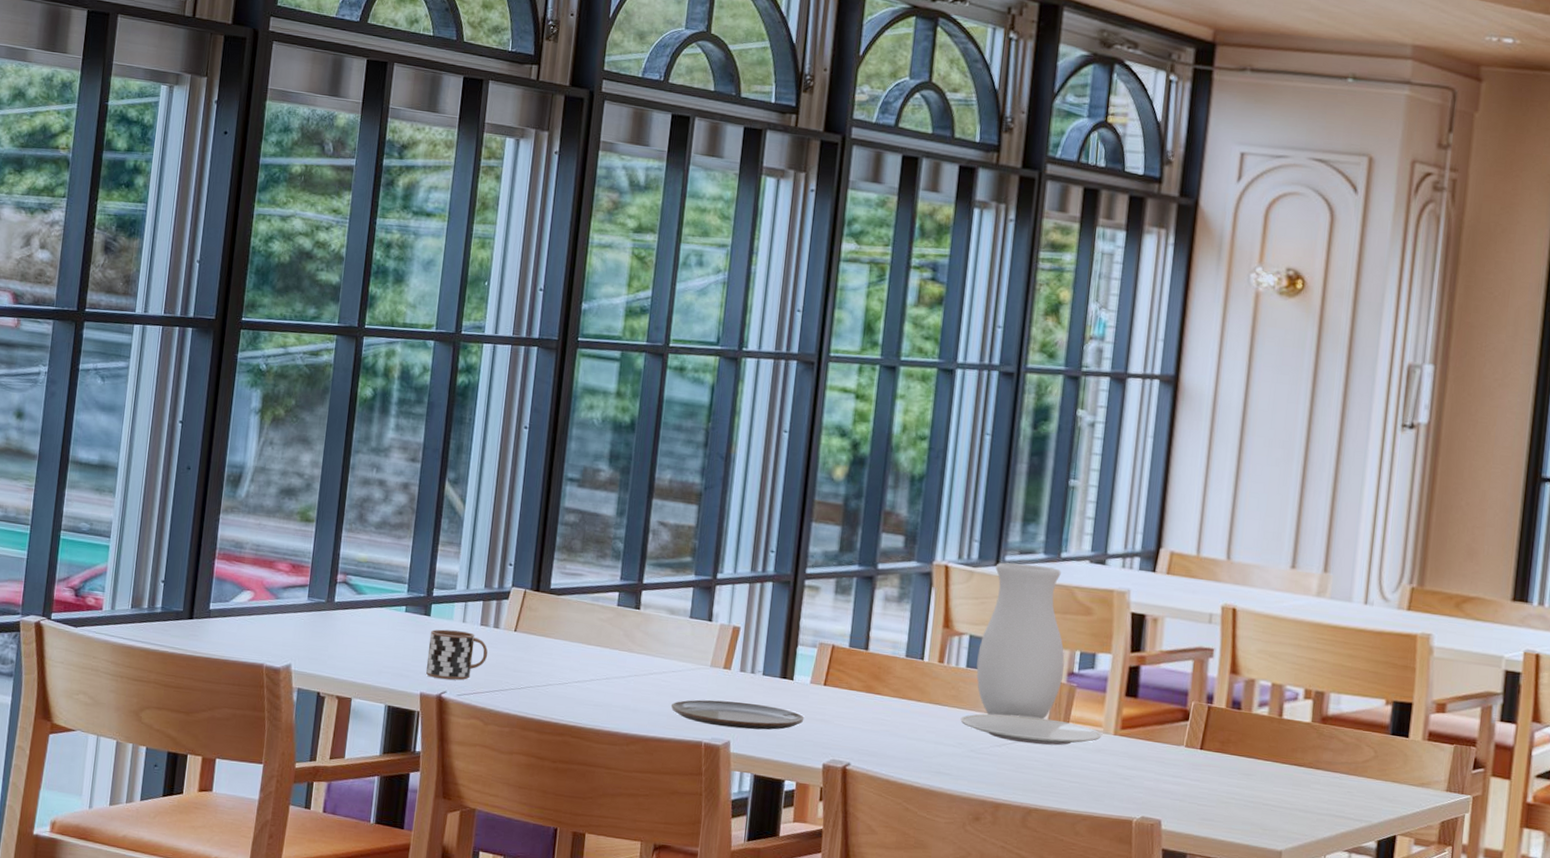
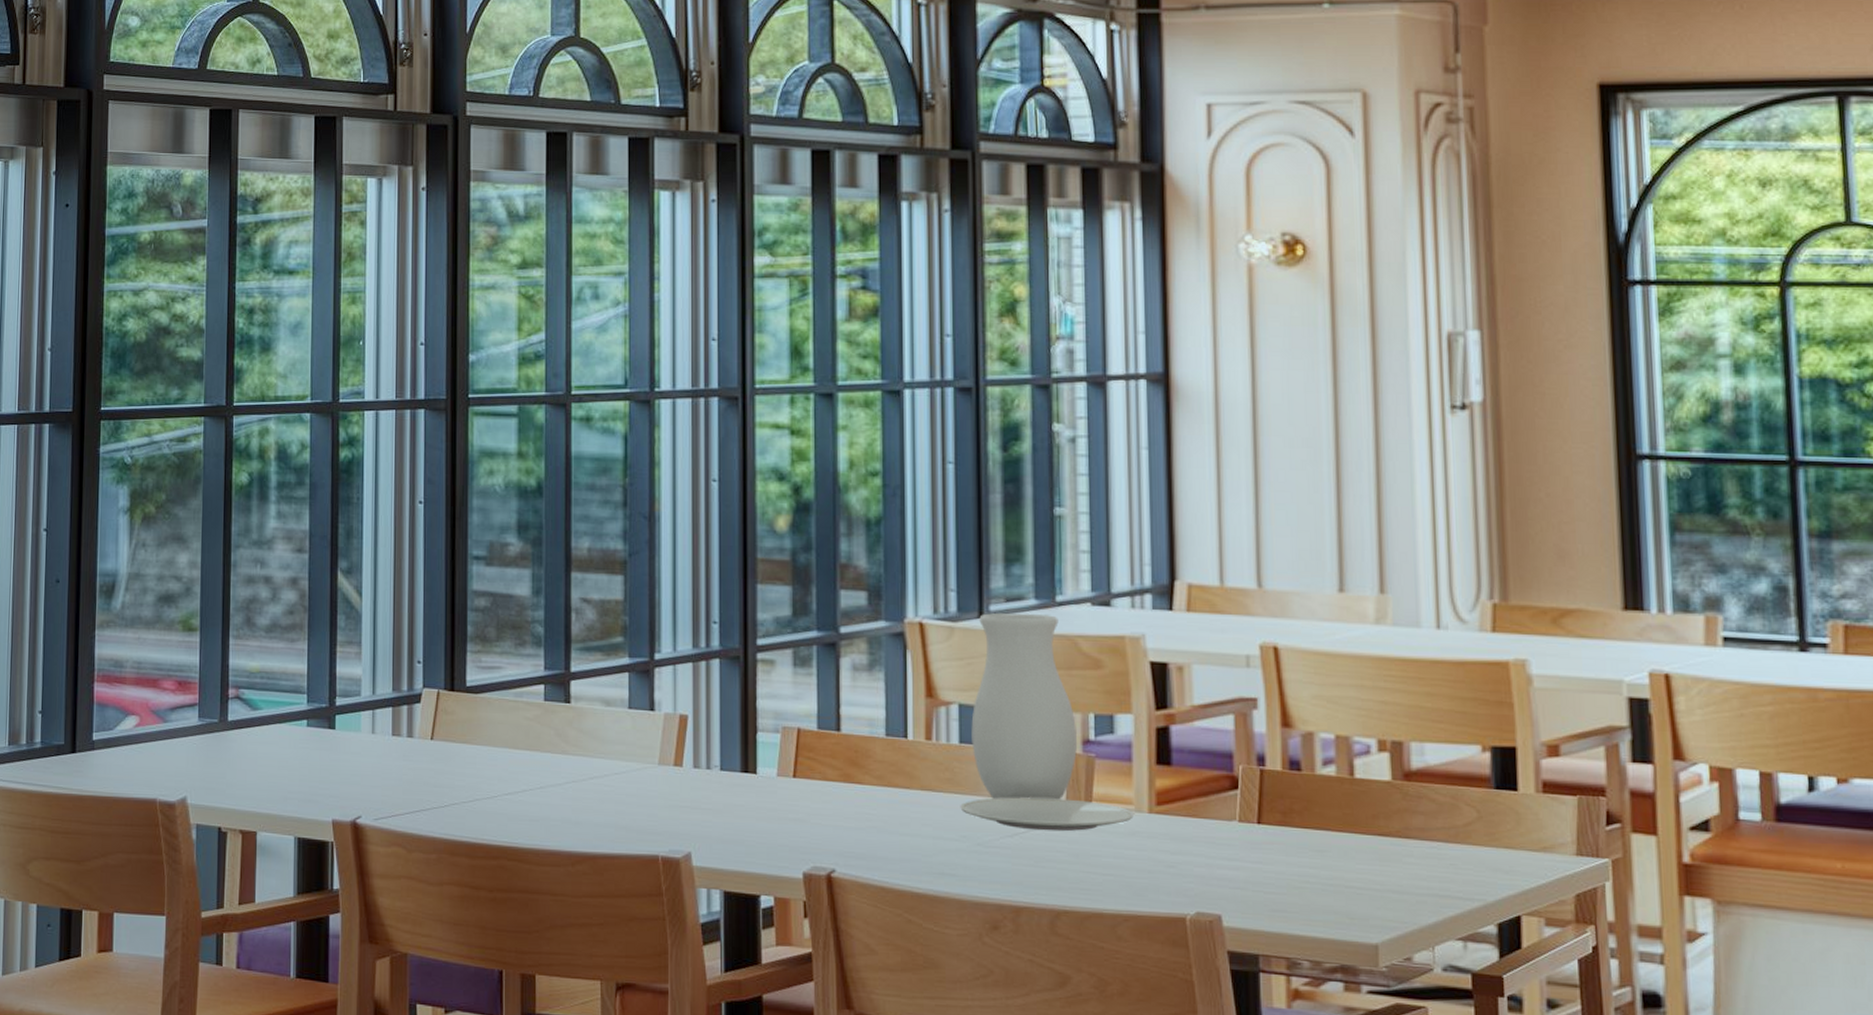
cup: present [425,629,488,681] -> none [336,743,403,802]
plate: present [670,699,805,730] -> none [617,804,775,837]

